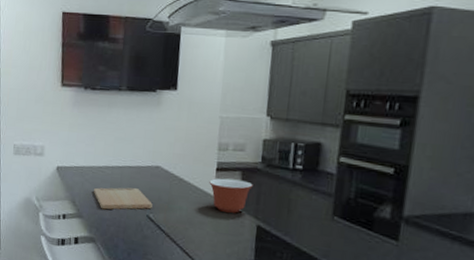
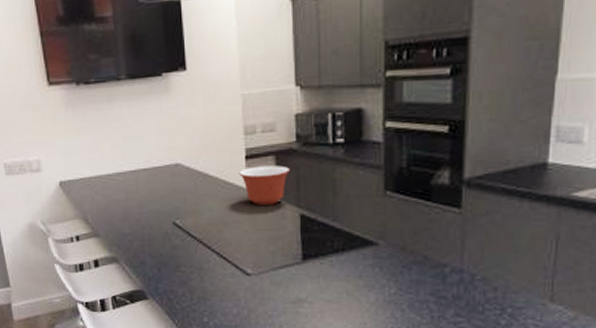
cutting board: present [94,187,152,210] -> none [107,193,178,223]

